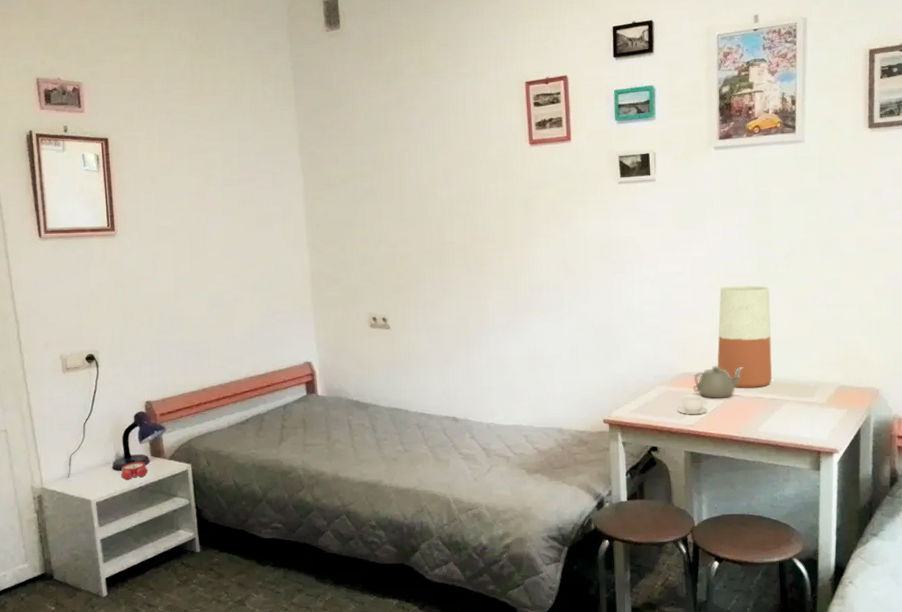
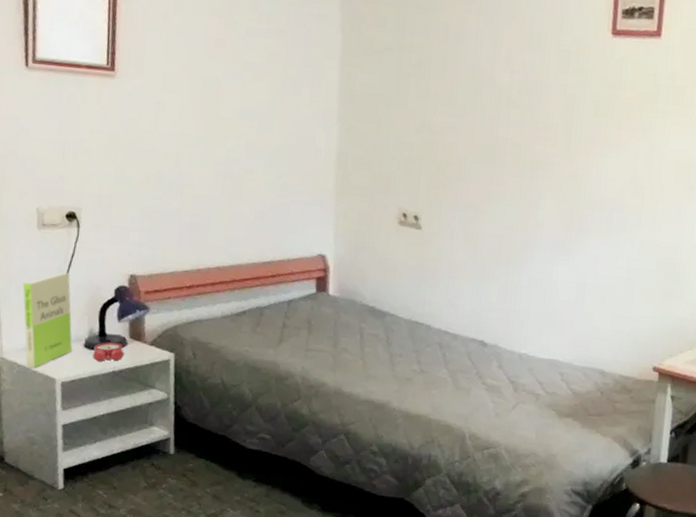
book: none [54,406,102,493] -> present [23,272,72,368]

